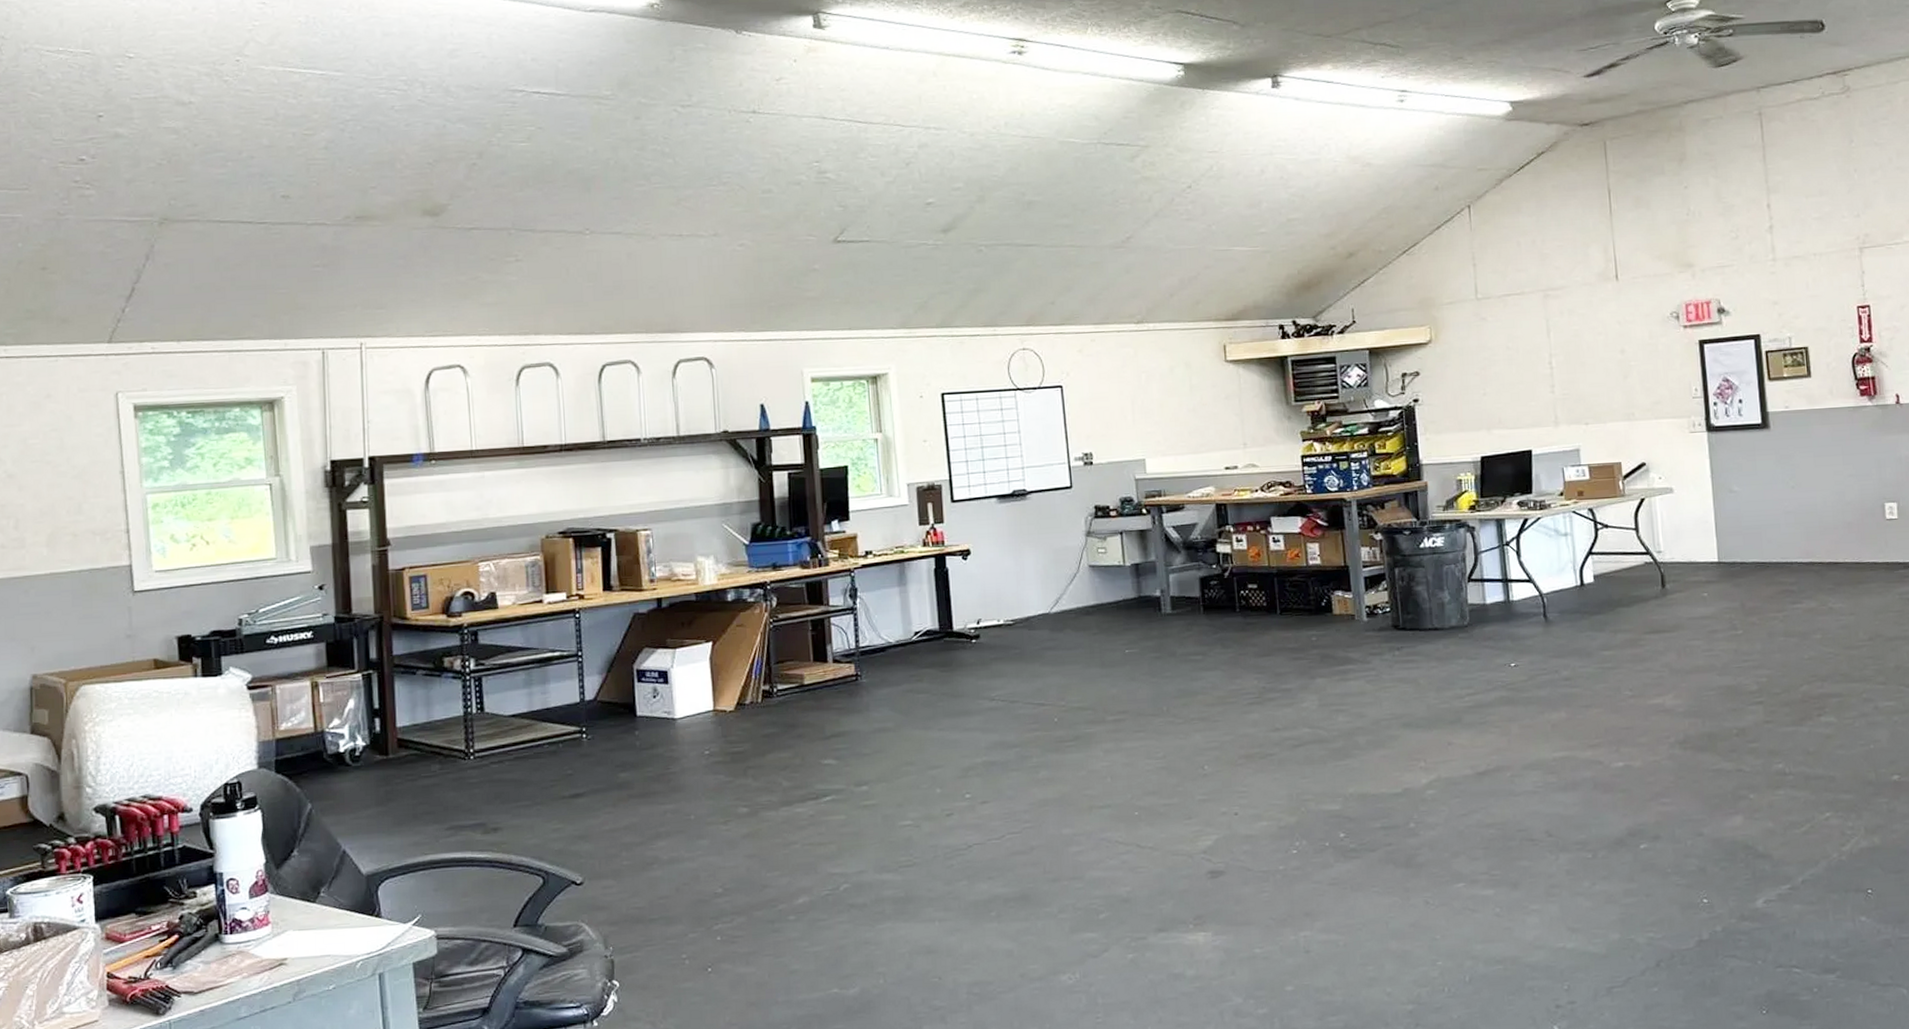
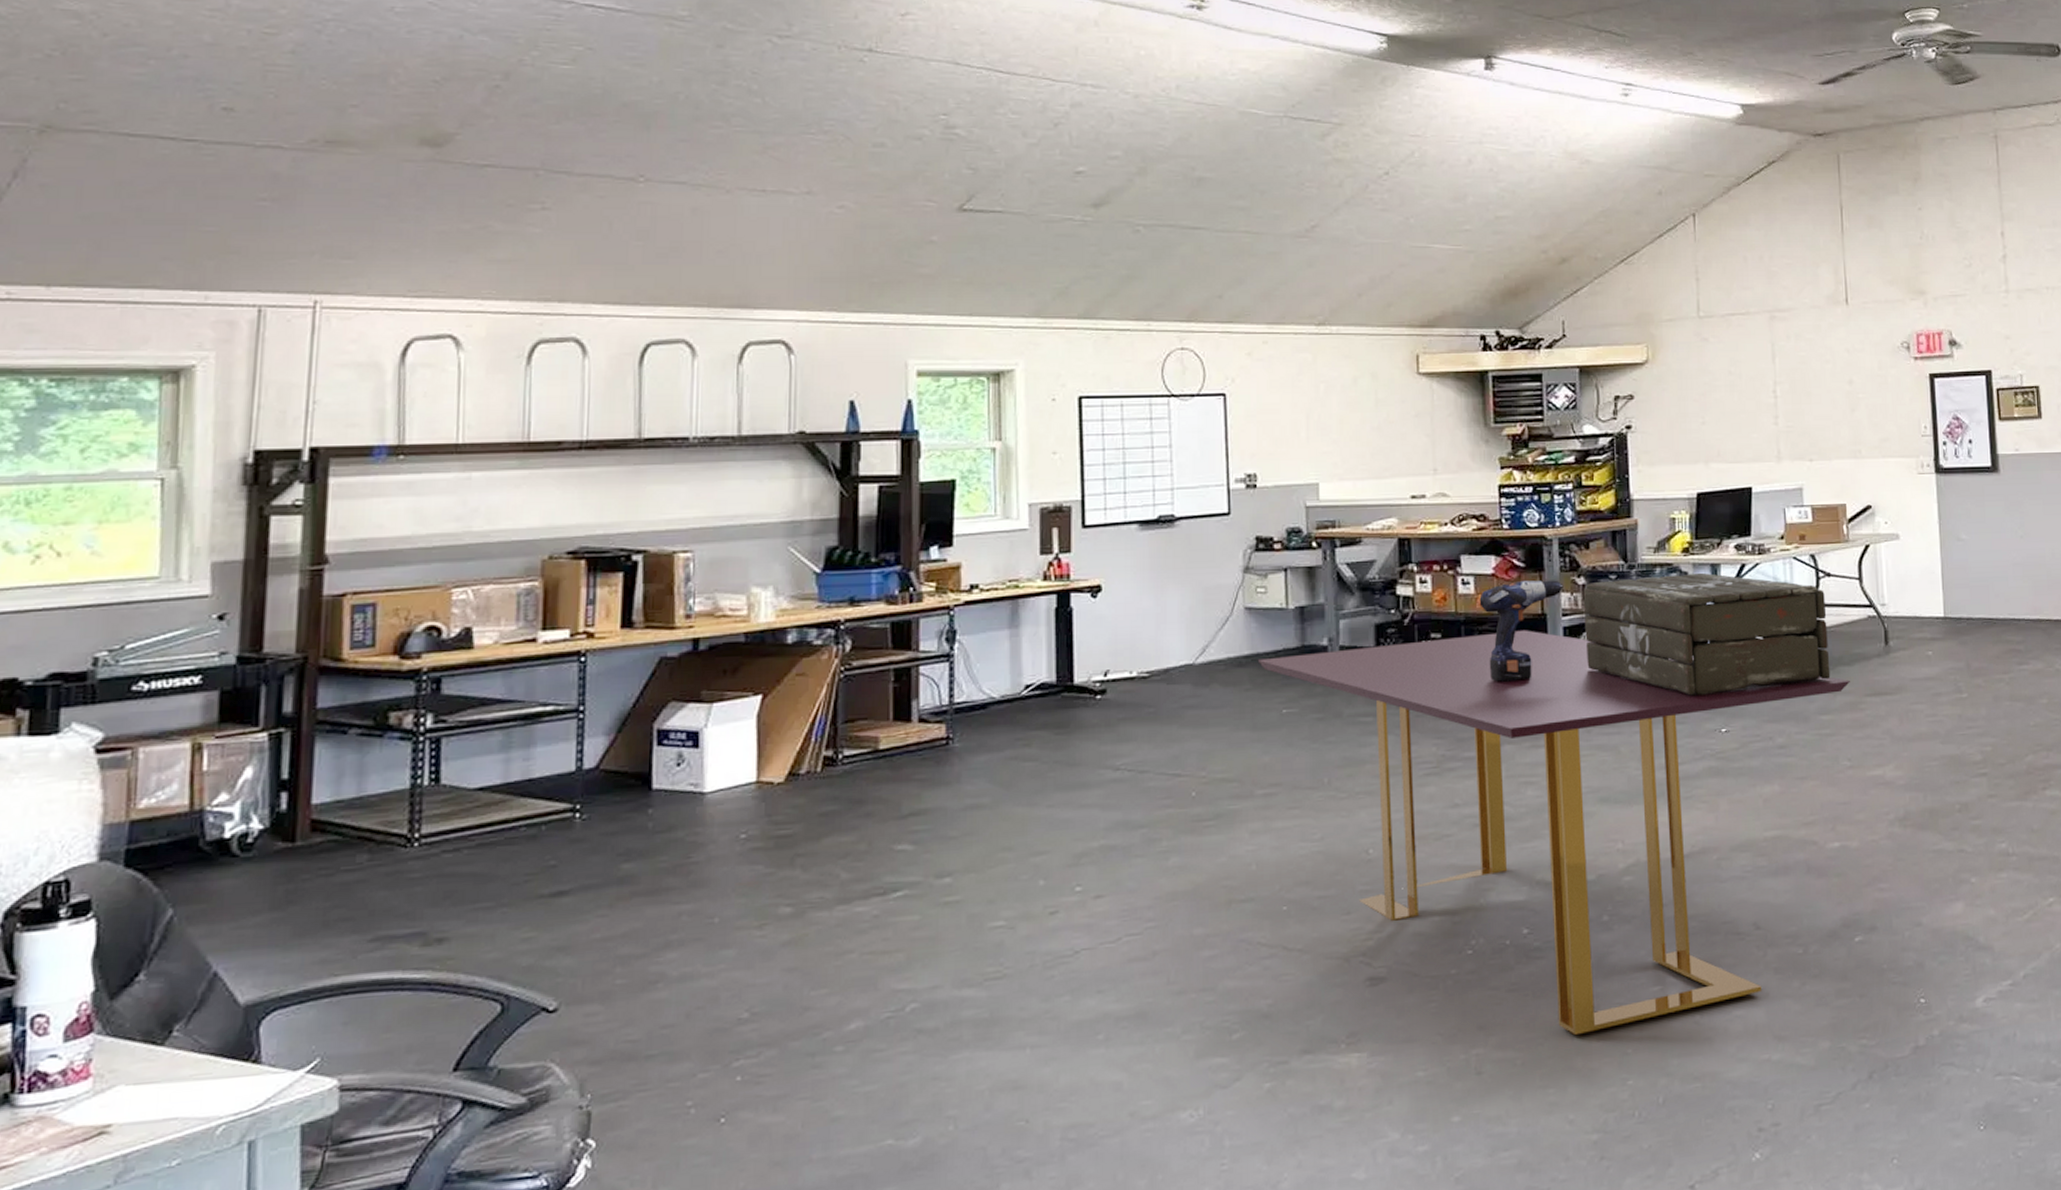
dining table: none [1103,580,1629,923] -> present [1259,630,1850,1036]
power drill: none [1289,536,1363,625] -> present [1479,580,1564,682]
ammunition box: none [1380,527,1611,636] -> present [1583,572,1831,697]

